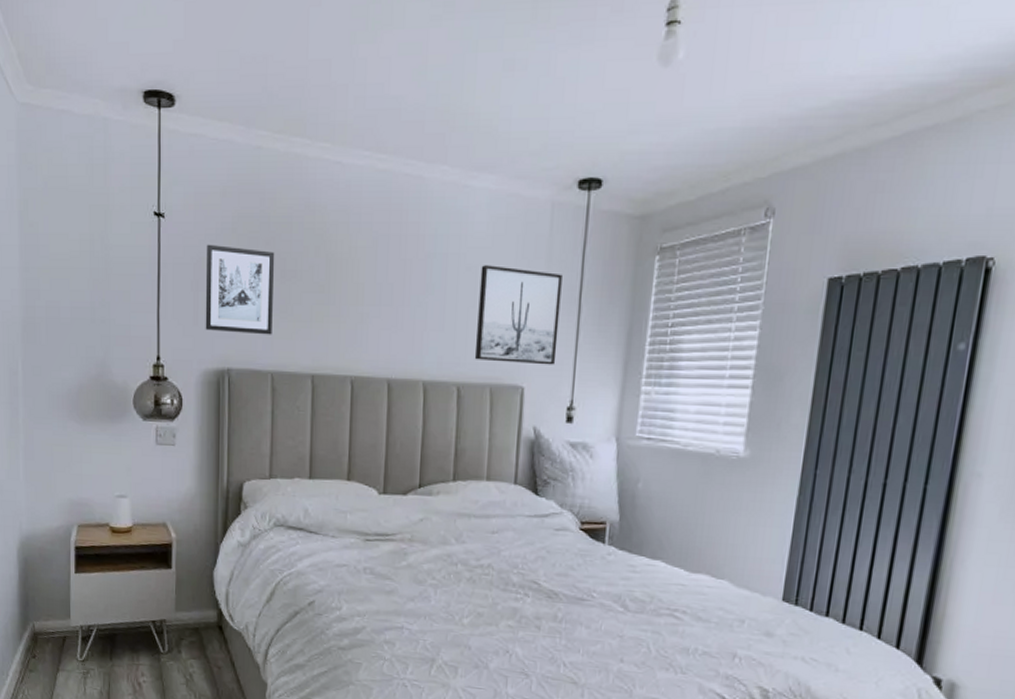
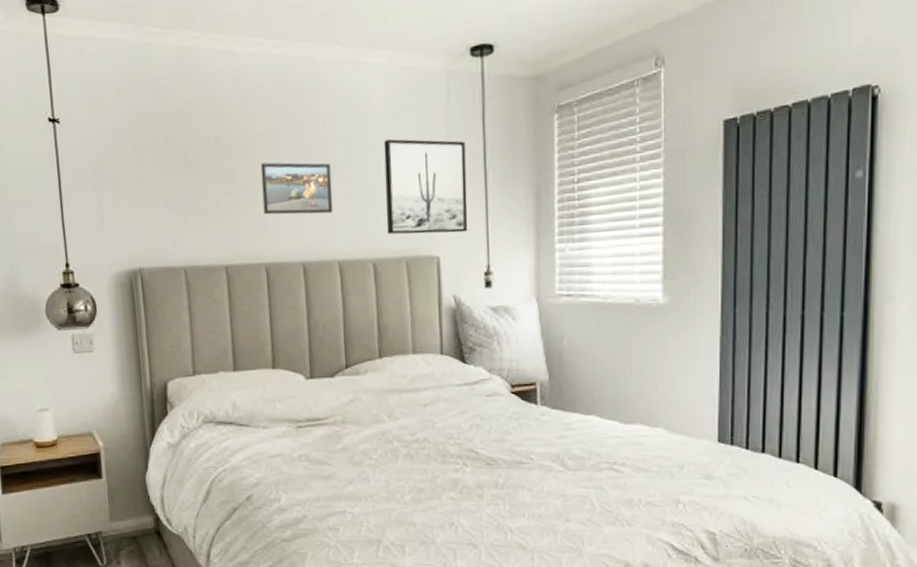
wall art: present [205,244,275,335] -> none [106,145,181,232]
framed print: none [355,276,426,333] -> present [260,162,334,215]

